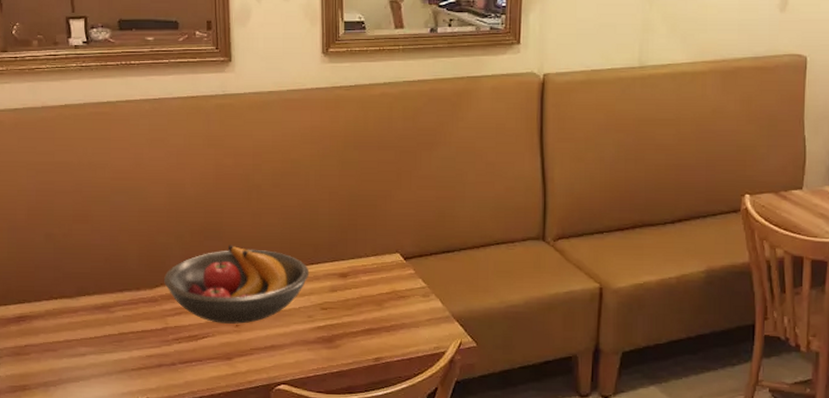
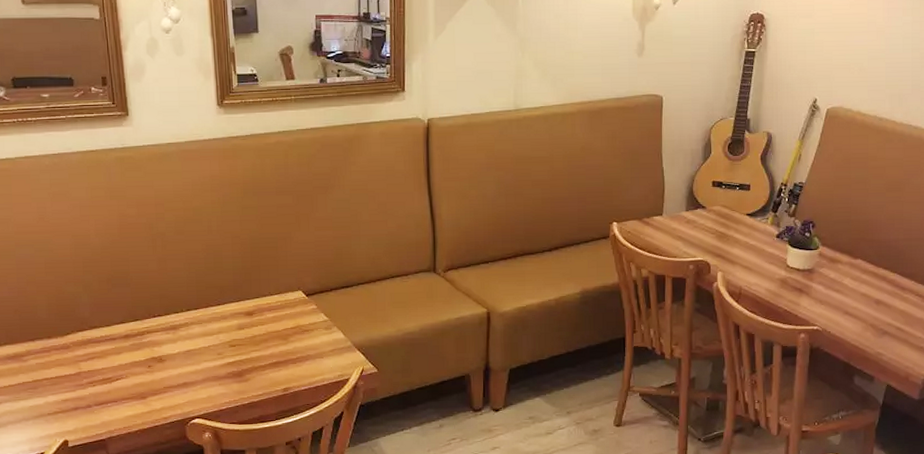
fruit bowl: present [164,245,310,324] -> none [75,291,217,365]

